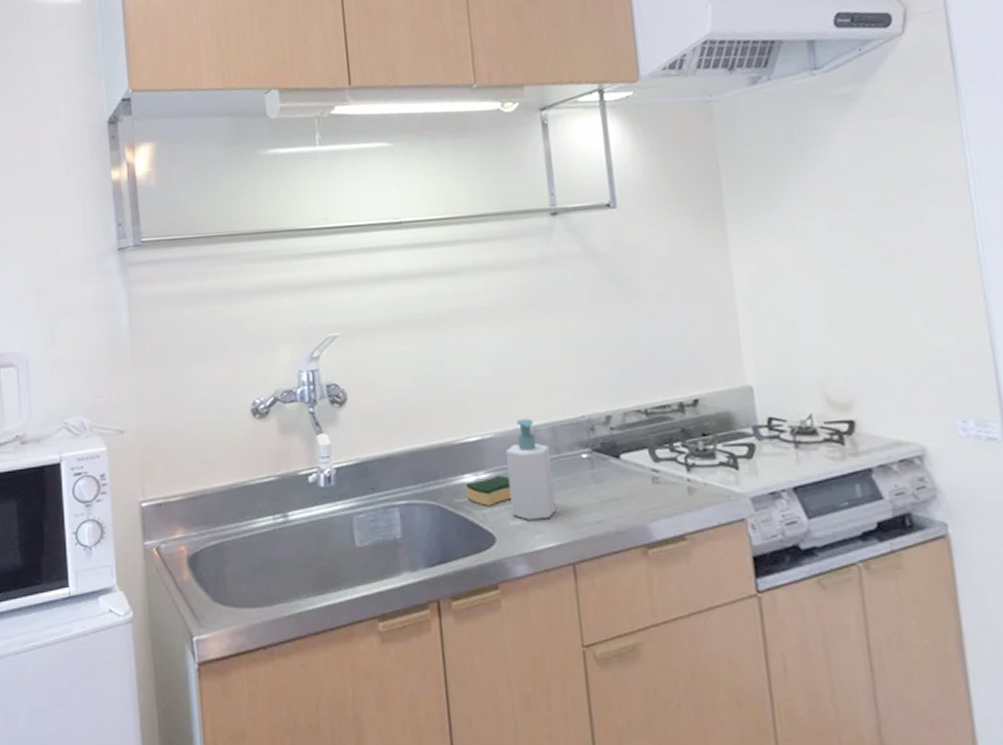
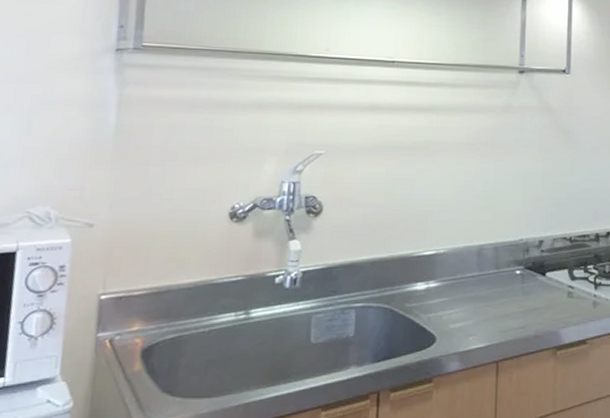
sponge: present [466,476,512,506] -> none [417,285,455,310]
soap bottle: present [505,418,556,520] -> none [453,238,492,324]

